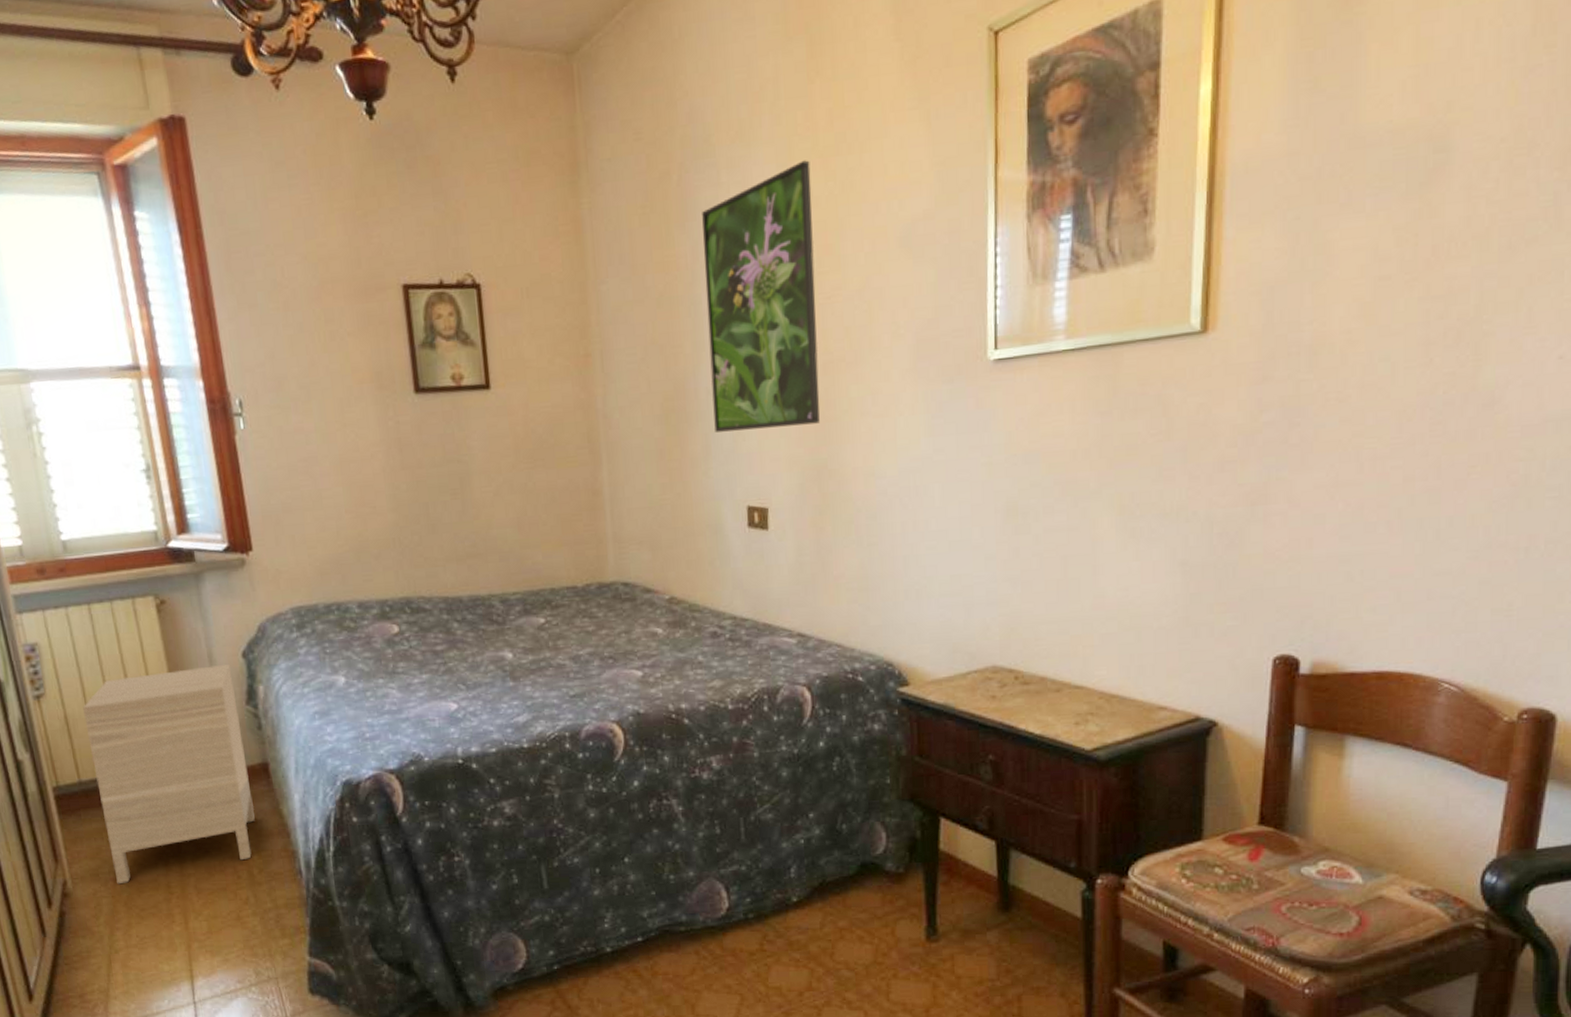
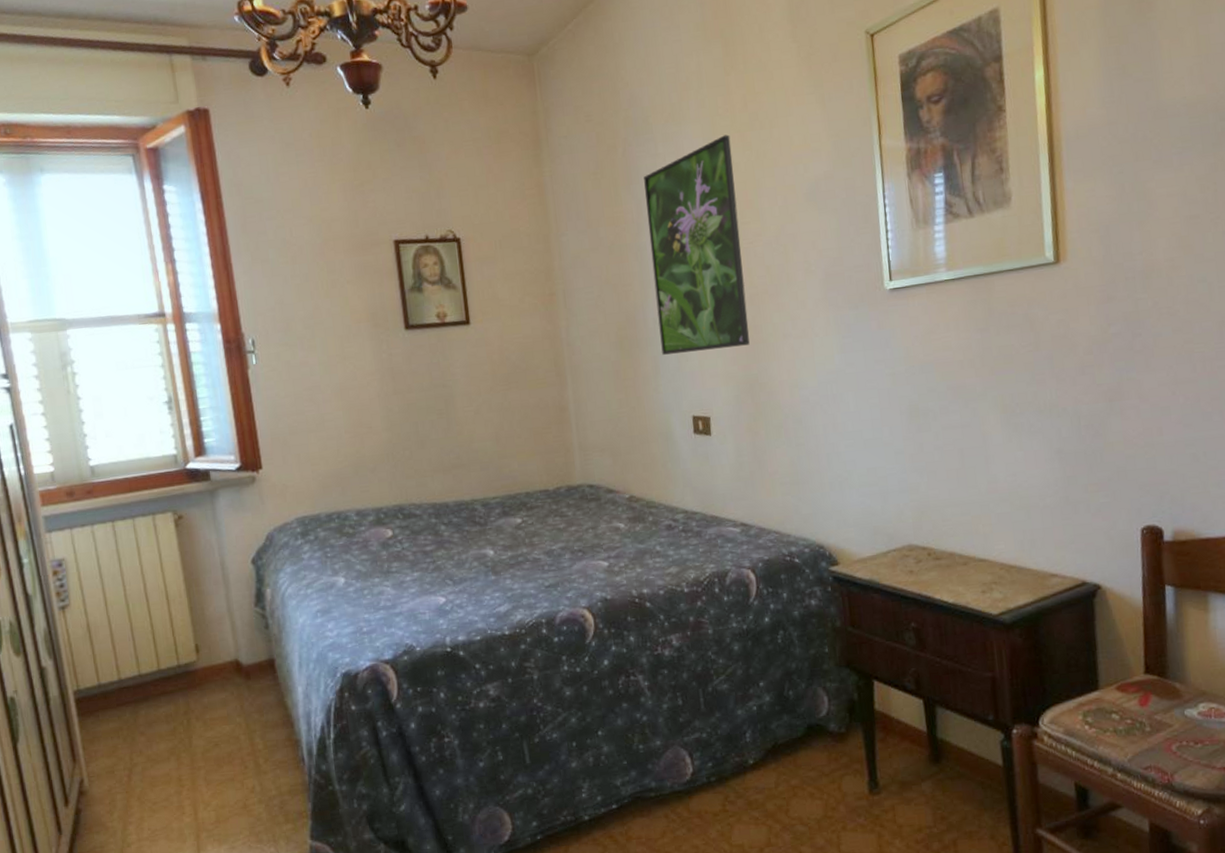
nightstand: present [83,663,255,885] -> none [104,570,261,780]

